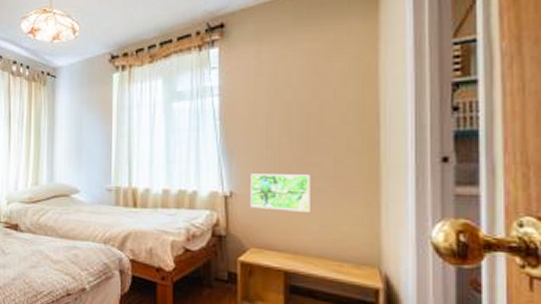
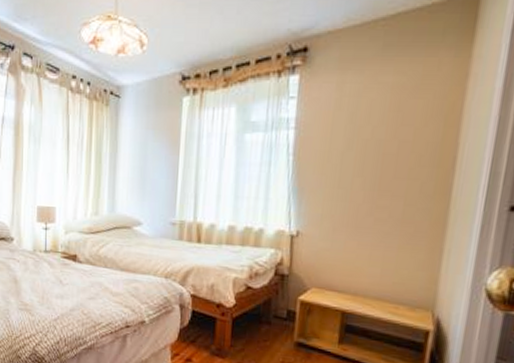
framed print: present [250,174,310,212] -> none [316,214,379,255]

